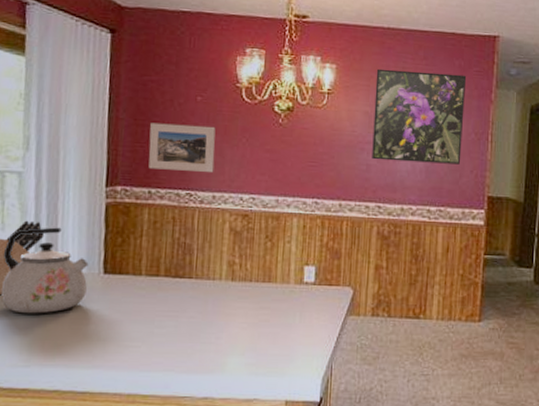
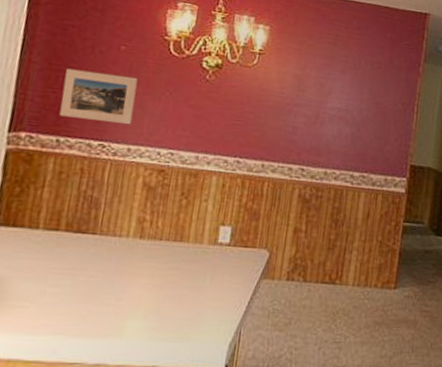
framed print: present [372,68,467,165] -> none [298,34,397,133]

